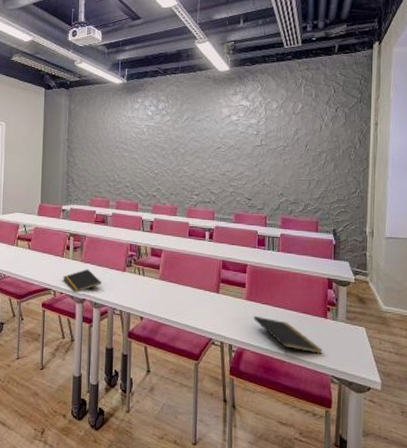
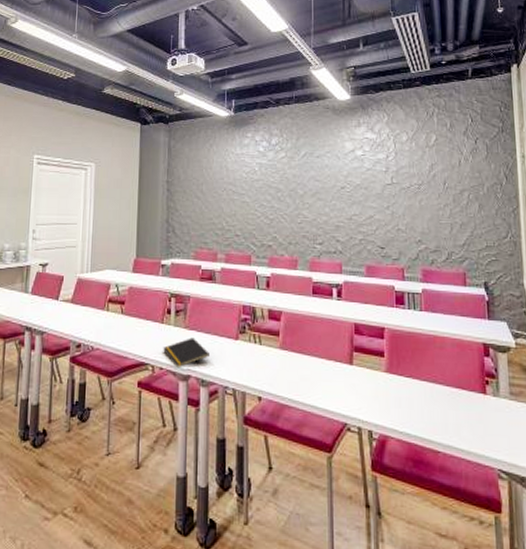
notepad: present [253,315,322,355] -> none [396,392,484,444]

